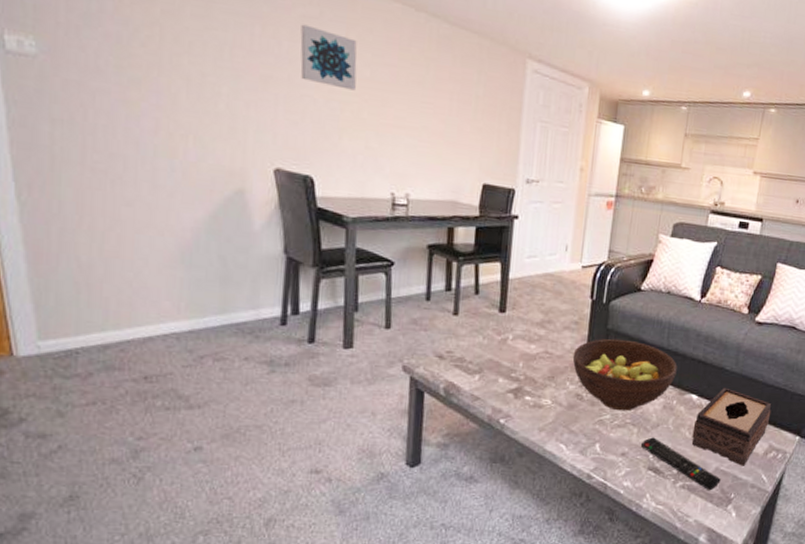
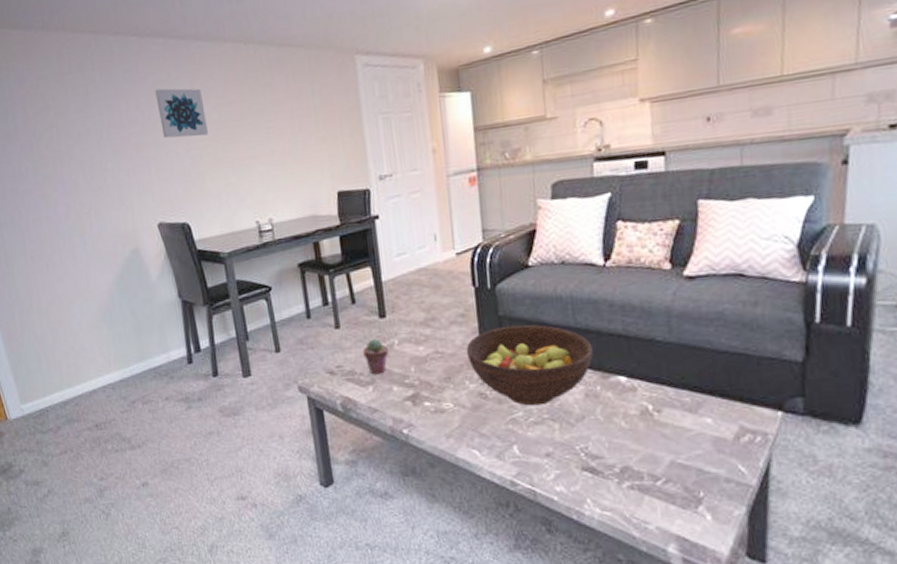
potted succulent: none [476,330,502,365] -> present [363,338,389,375]
remote control: present [641,437,721,491] -> none [568,432,681,490]
tissue box: present [692,387,772,466] -> none [629,362,733,457]

